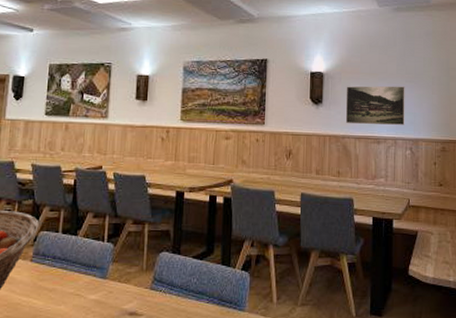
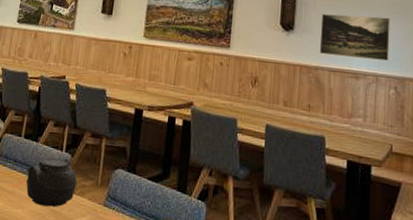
teapot: none [67,249,123,298] -> present [26,158,80,208]

